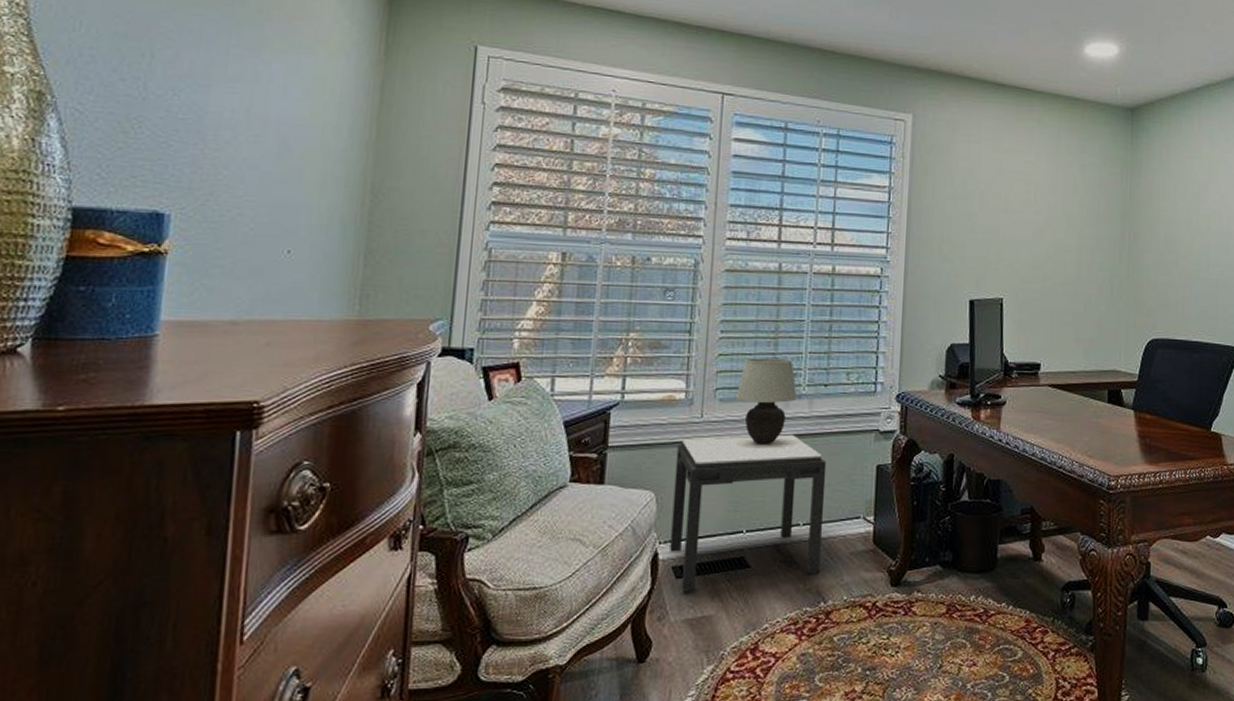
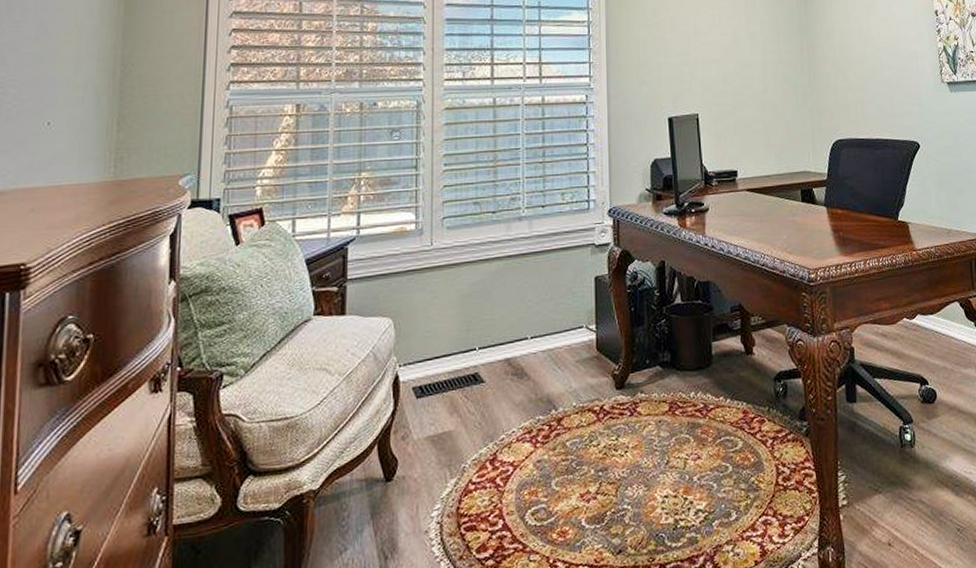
side table: present [670,434,827,591] -> none [409,254,550,410]
table lamp: present [736,358,798,444] -> none [462,185,518,266]

